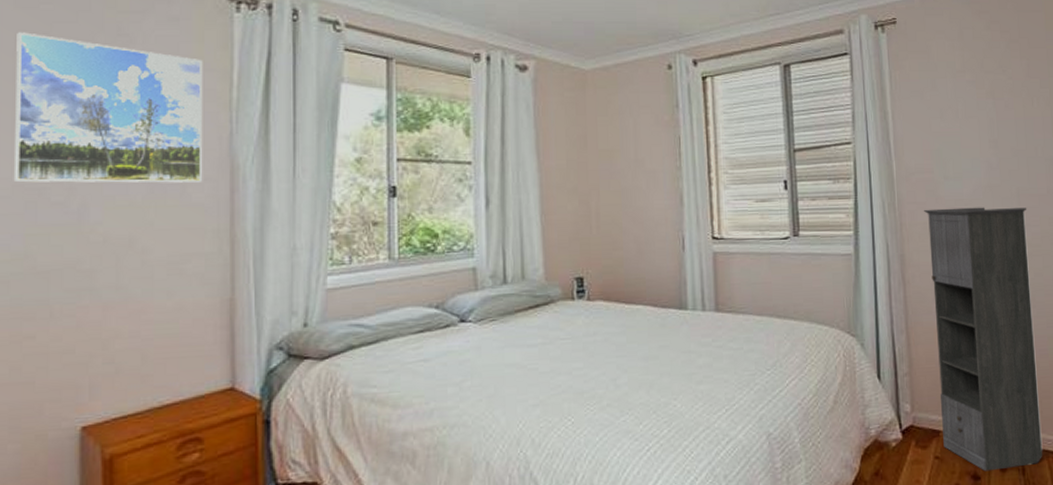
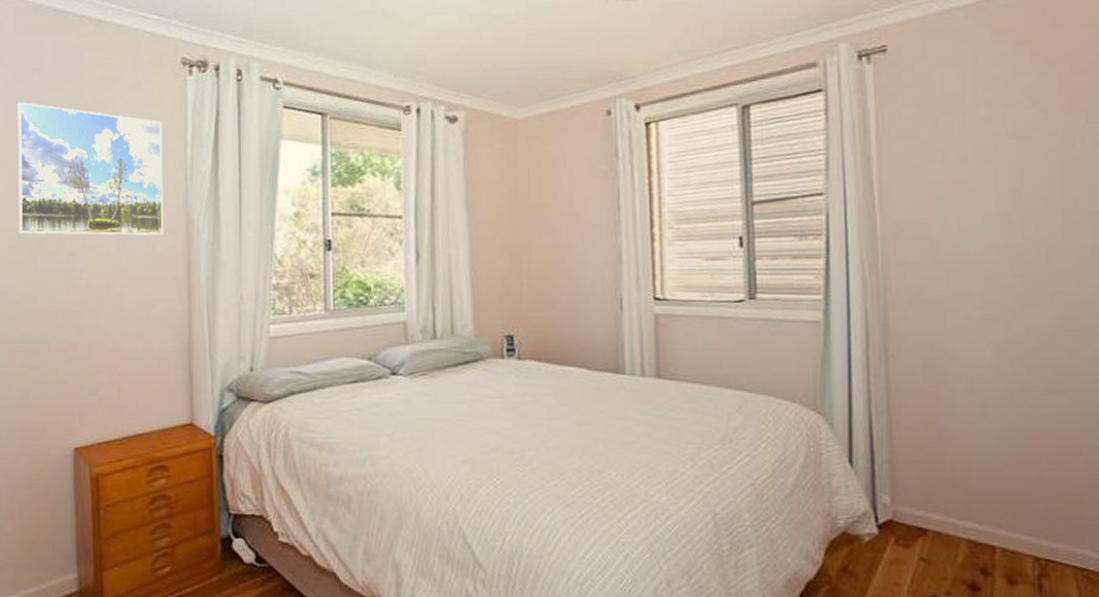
storage cabinet: present [923,207,1043,472] -> none [914,270,1069,583]

